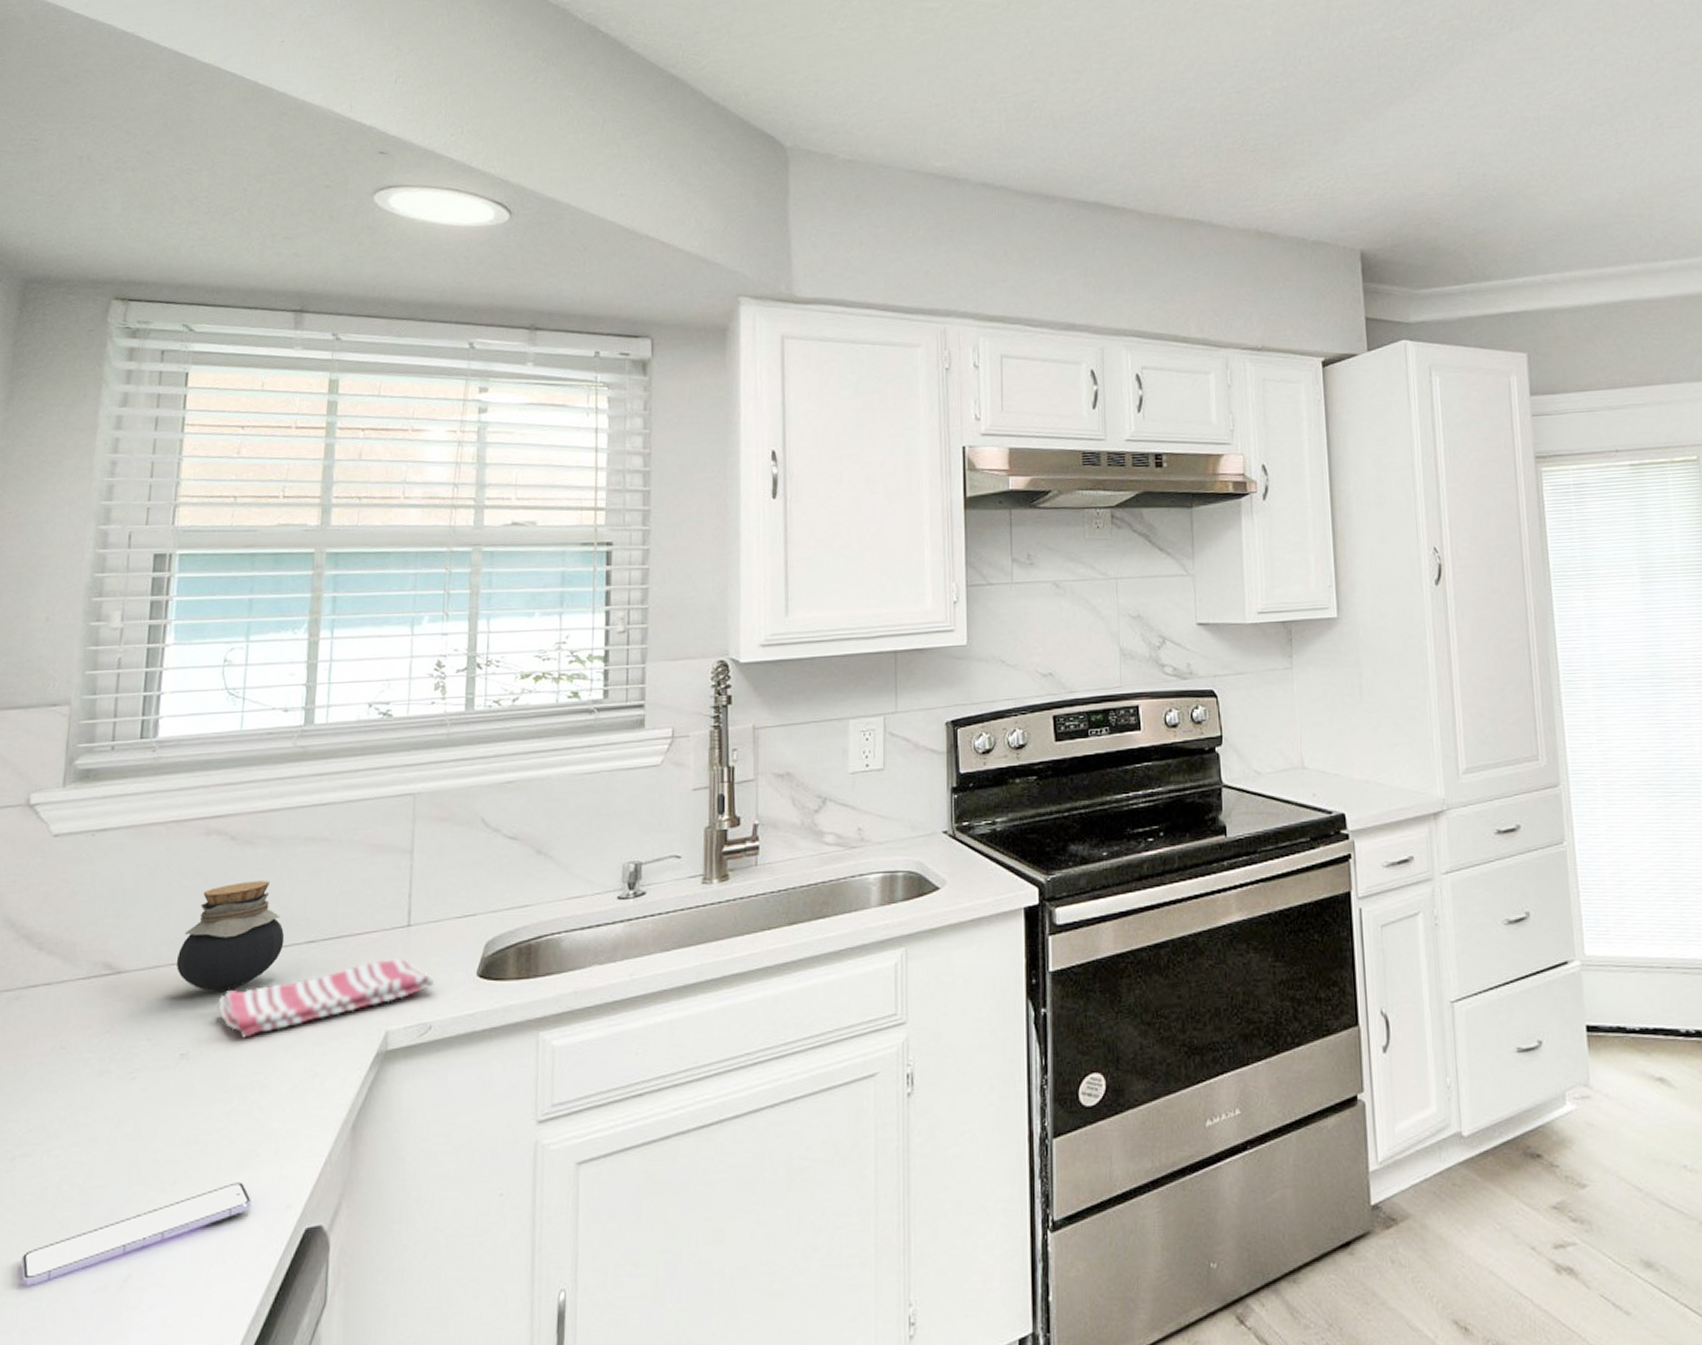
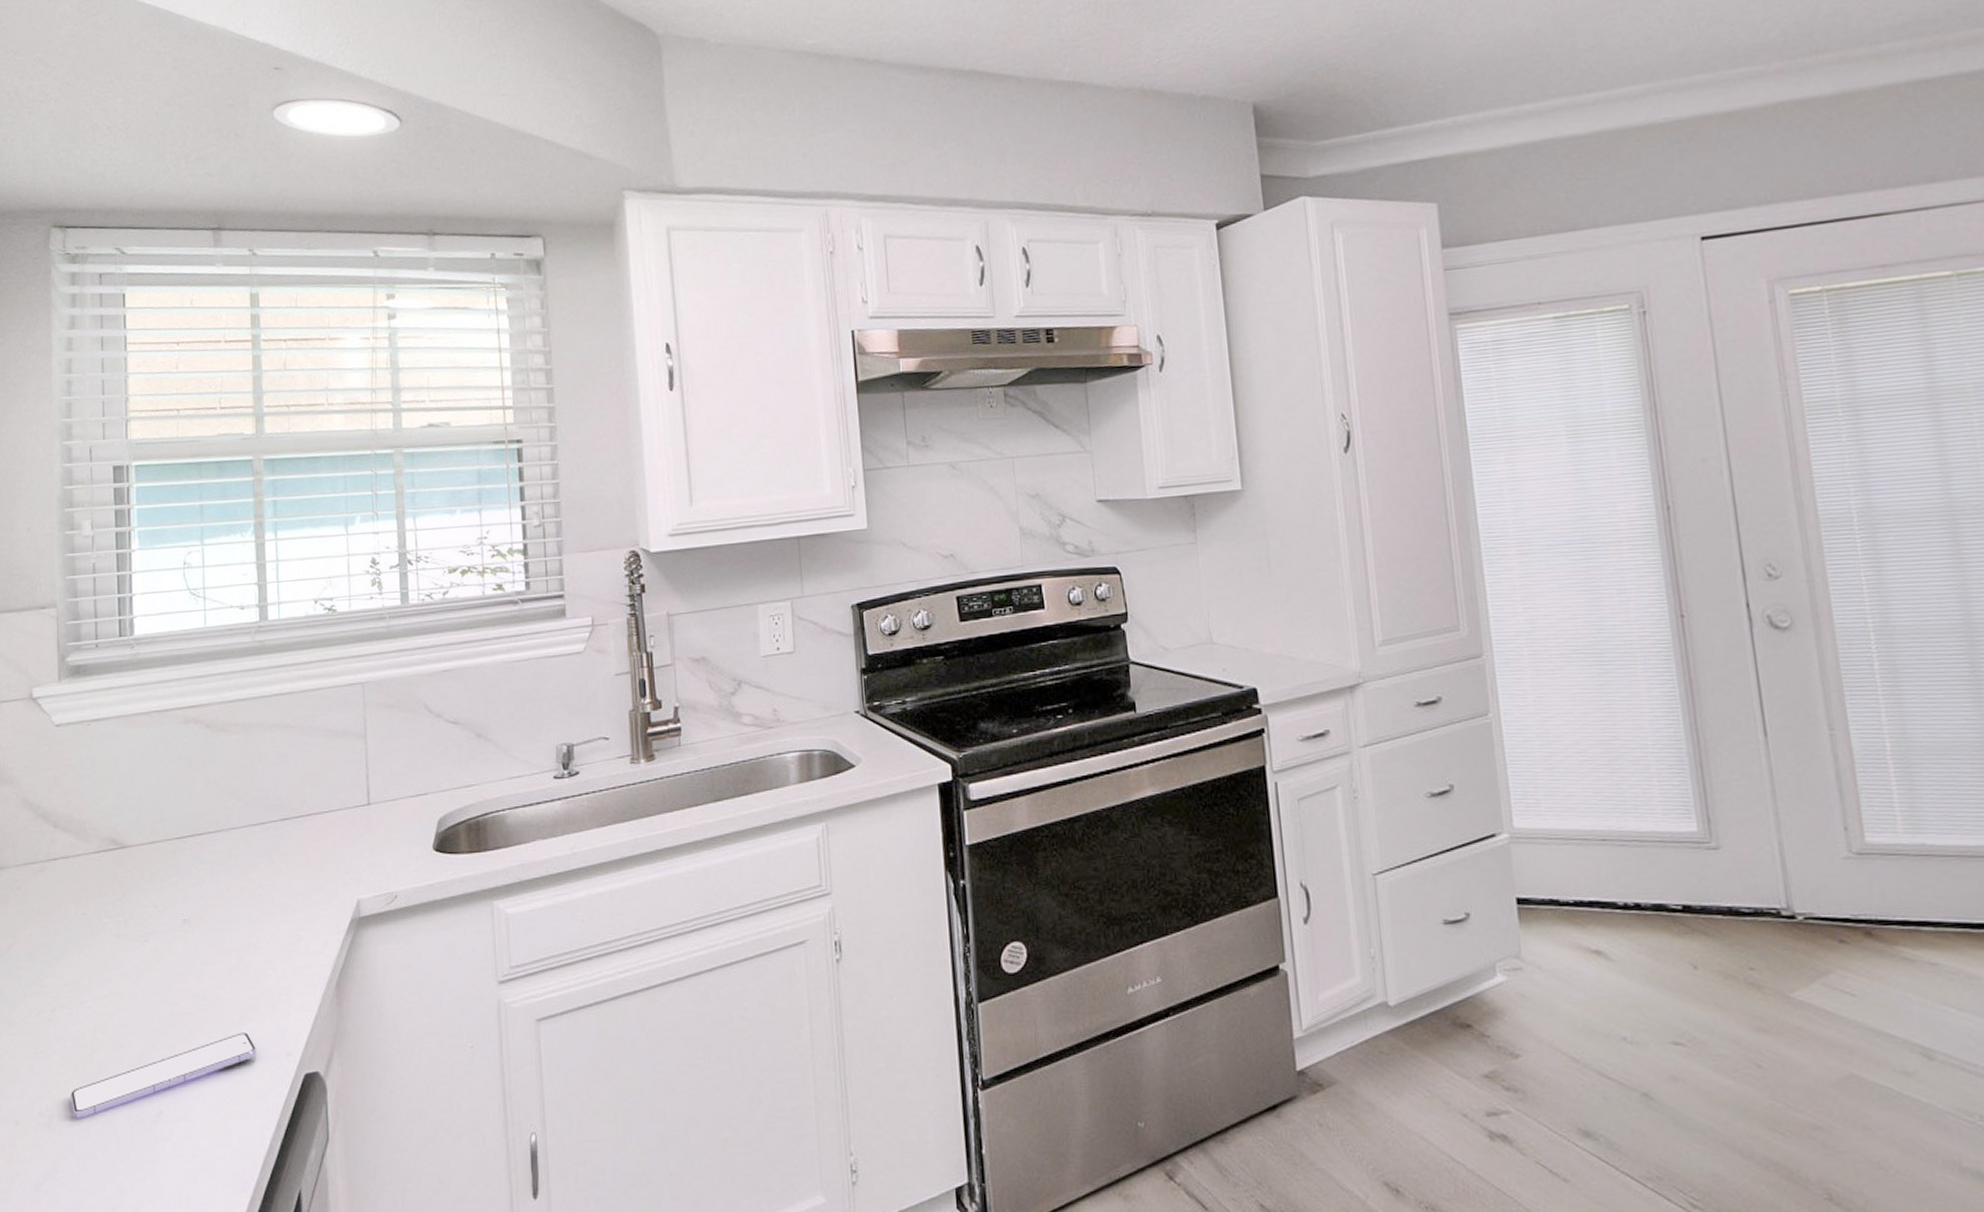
jar: present [176,881,285,991] -> none [171,764,262,864]
dish towel: present [217,959,434,1038] -> none [210,835,395,906]

